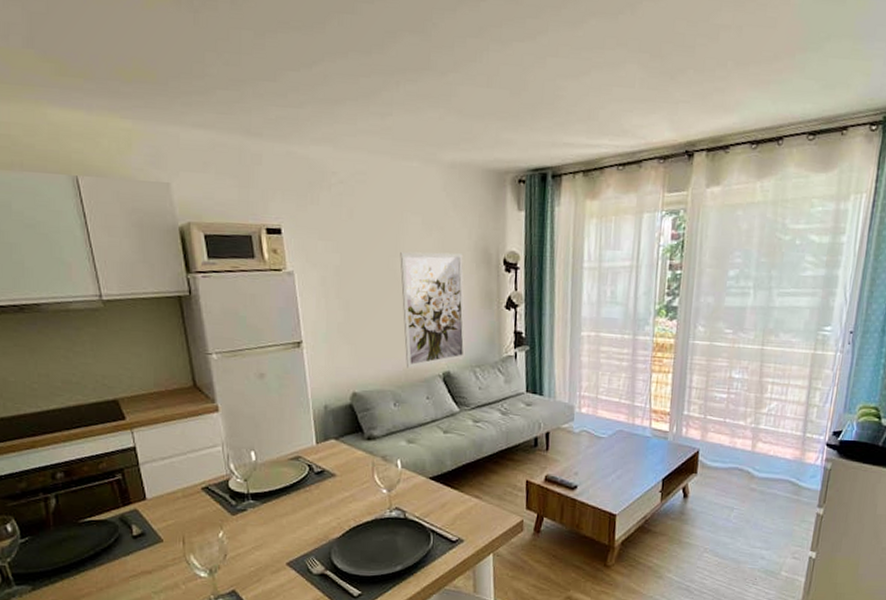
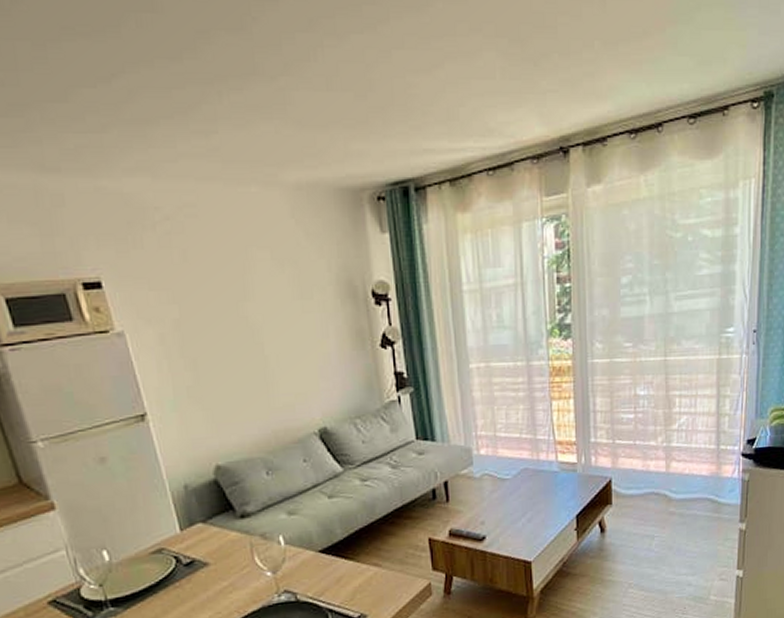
wall art: present [400,251,466,368] -> none [250,290,342,429]

